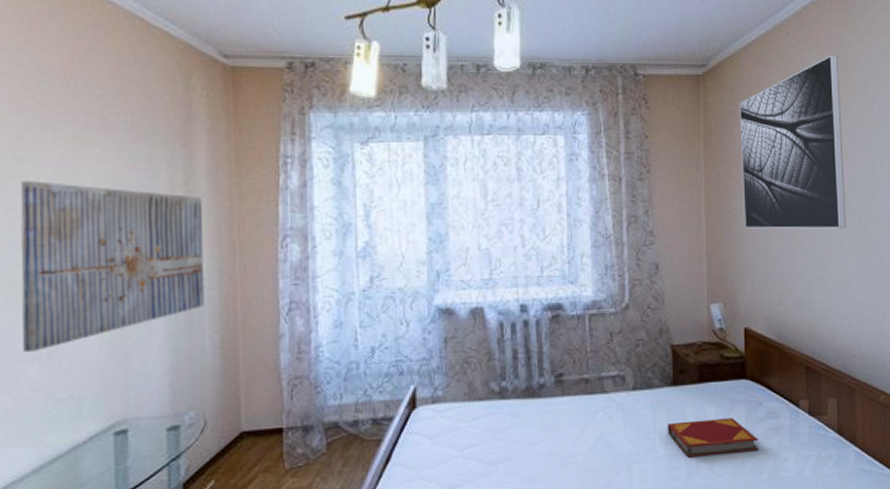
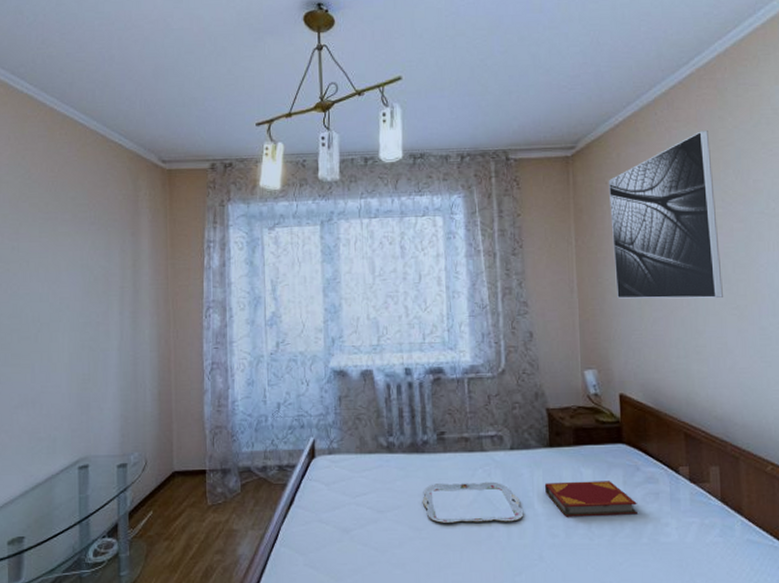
wall art: present [20,181,204,353] -> none [15,265,146,400]
serving tray: none [537,425,646,472] -> present [422,481,524,523]

